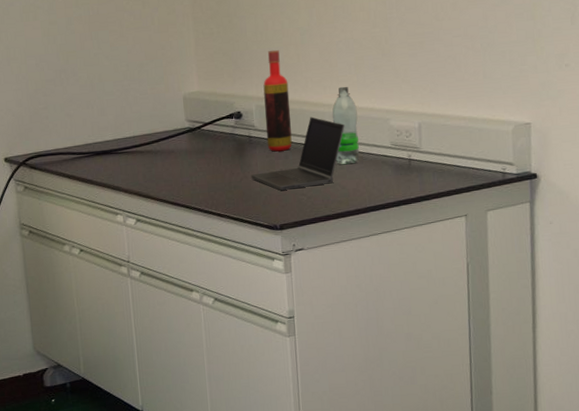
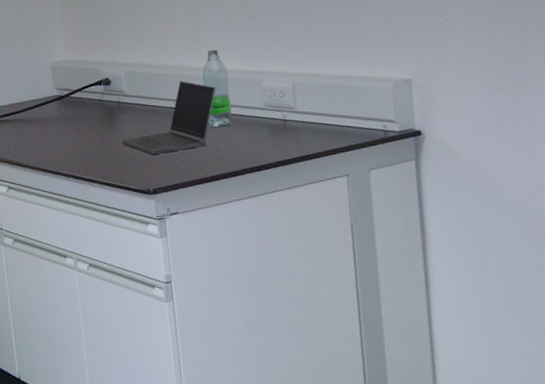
bottle: present [263,49,292,152] -> none [131,16,163,117]

